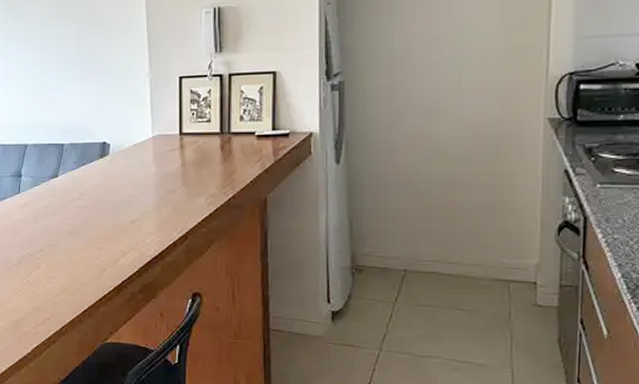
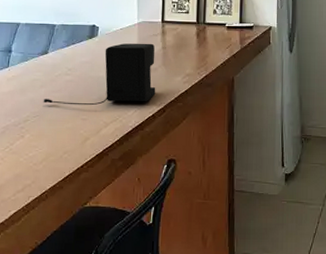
coffee maker: none [57,160,176,233] -> present [43,43,156,106]

